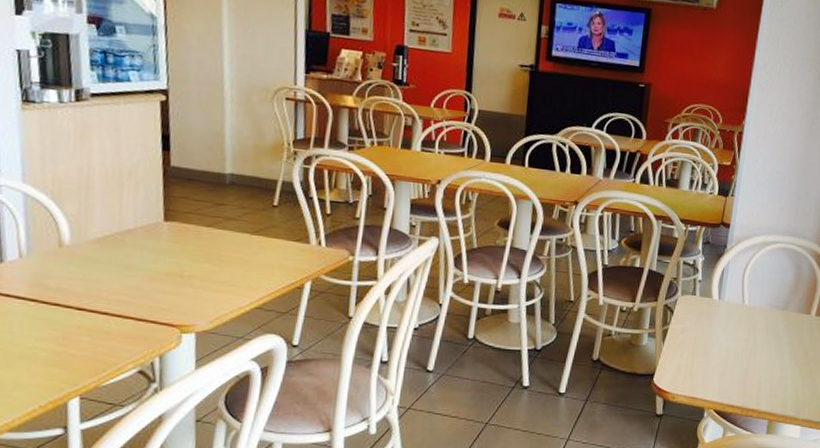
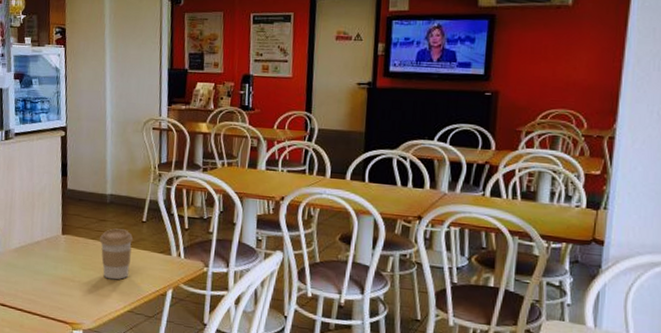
coffee cup: none [217,214,261,273] -> present [99,228,133,280]

